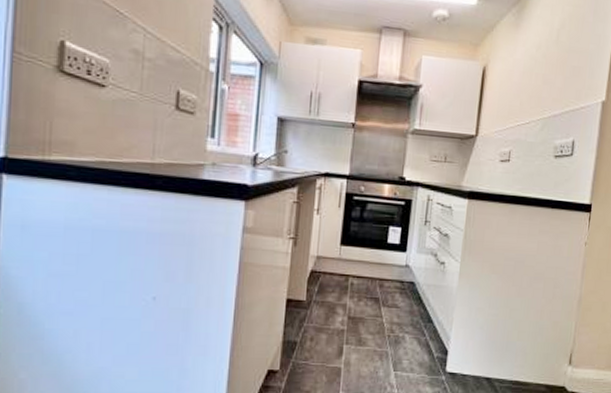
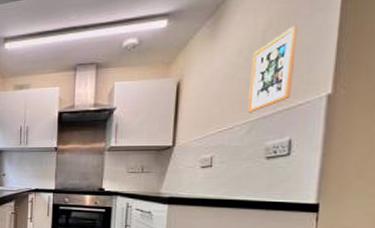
picture frame: none [542,30,585,110] -> present [248,25,299,113]

